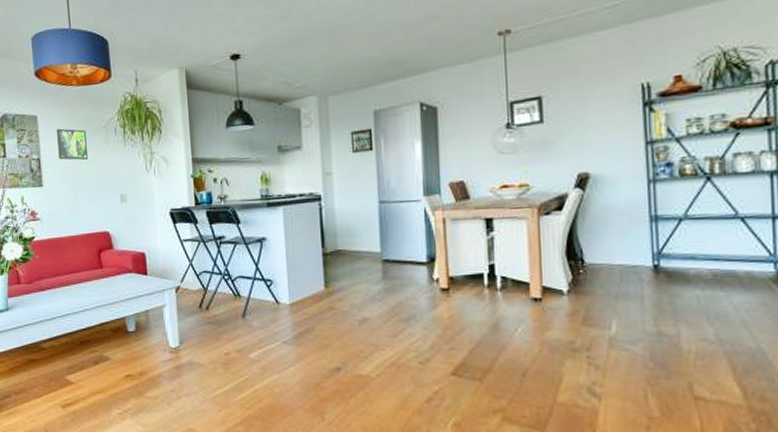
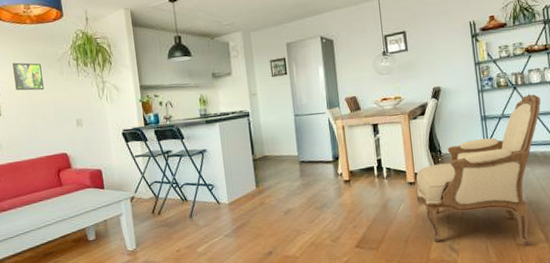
armchair: none [542,188,752,401] -> present [416,94,541,246]

